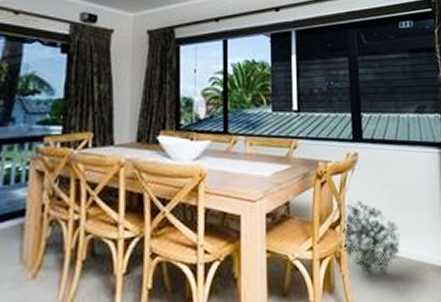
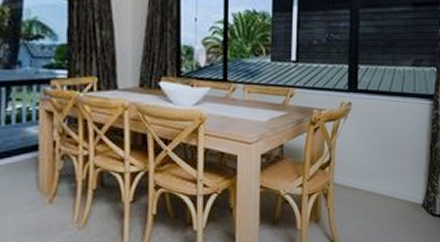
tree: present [343,200,401,276] -> none [331,145,384,210]

